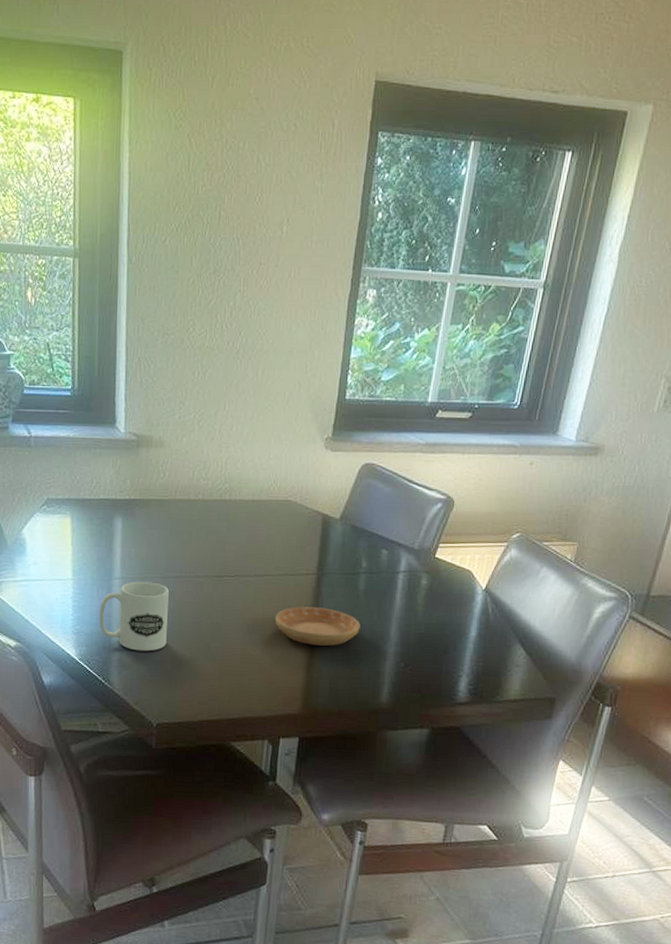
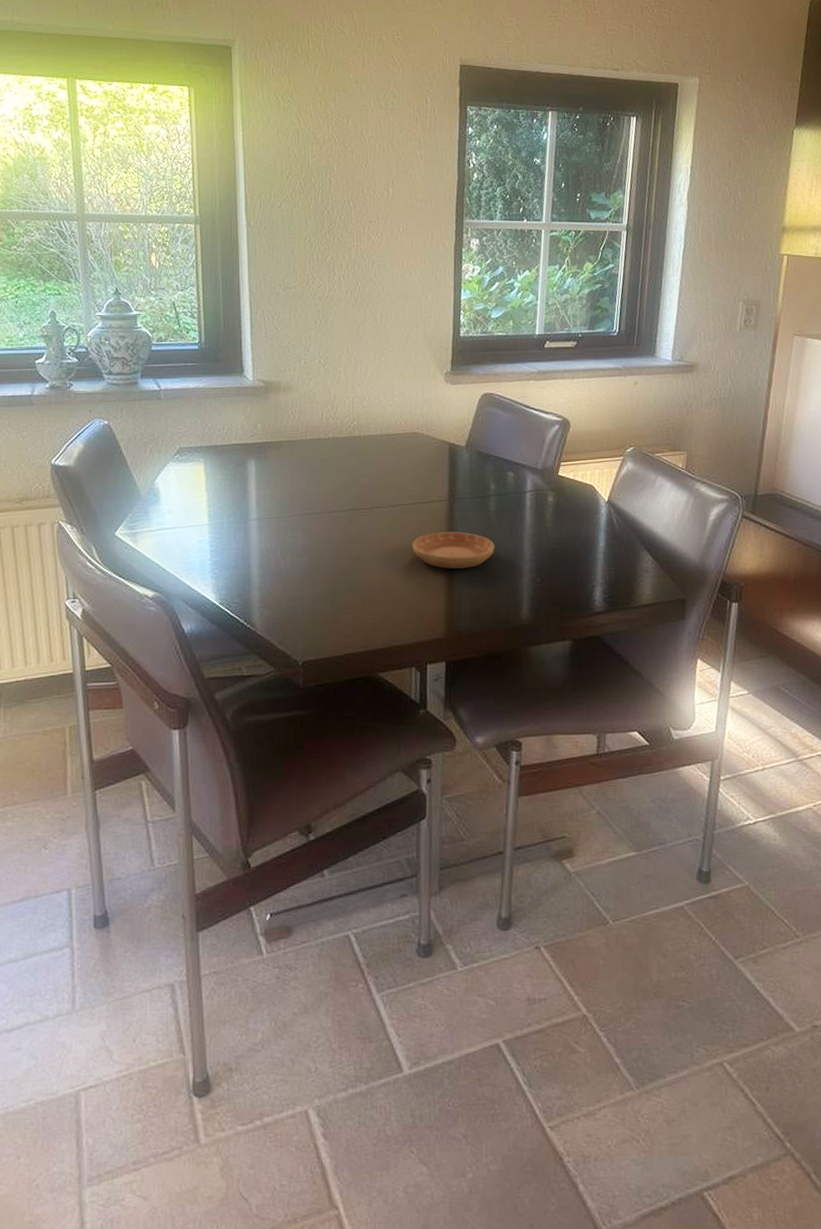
mug: present [99,581,169,652] -> none [237,520,307,590]

